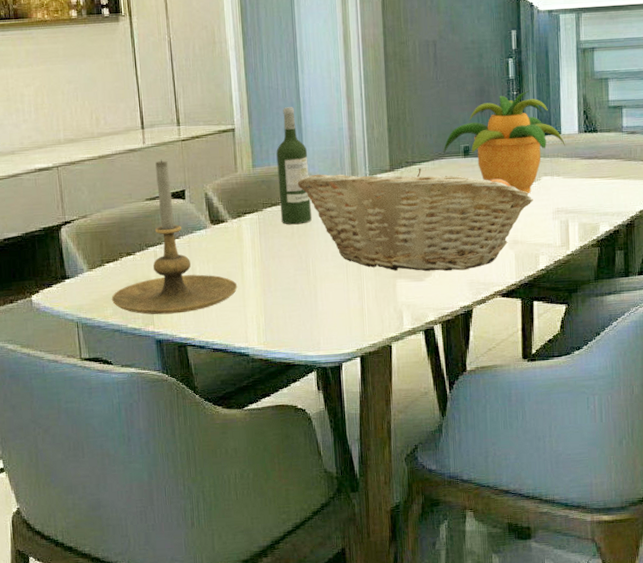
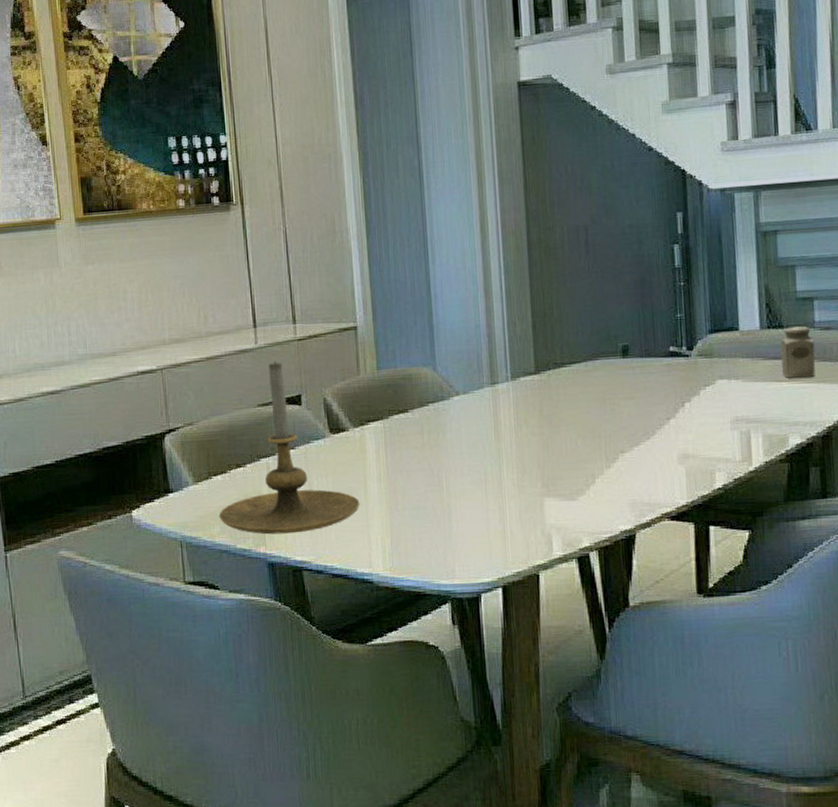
wine bottle: present [276,107,312,225] -> none [404,302,445,435]
fruit basket: present [297,167,533,272] -> none [428,370,707,490]
potted plant: present [443,90,565,193] -> none [598,280,744,399]
salt shaker: none [595,131,623,175] -> present [780,326,816,378]

